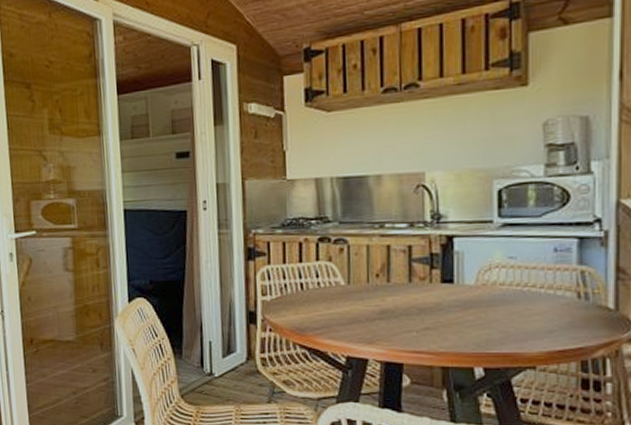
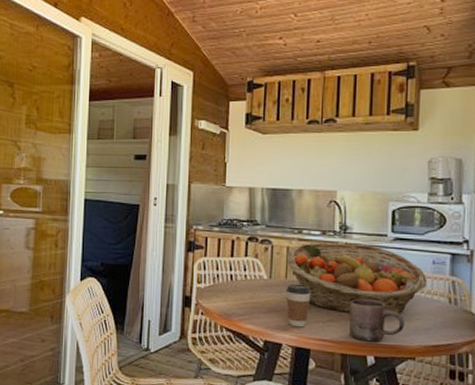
fruit basket: none [368,234,548,318] -> present [287,242,428,314]
coffee cup: none [368,288,400,339] -> present [285,284,311,328]
mug: none [448,300,521,351] -> present [349,298,405,342]

